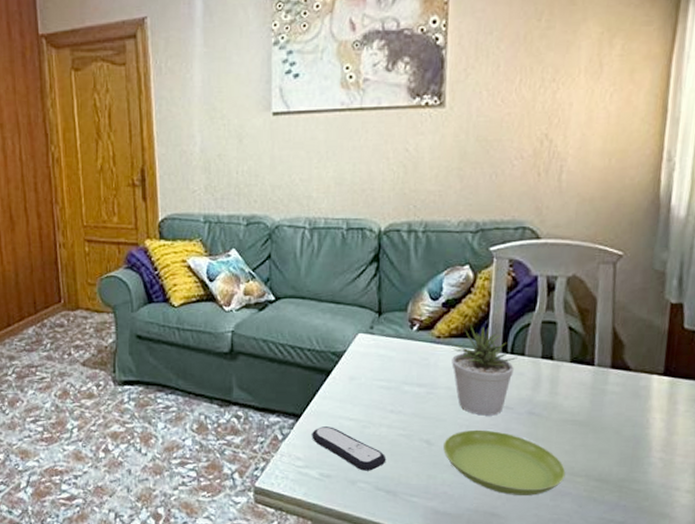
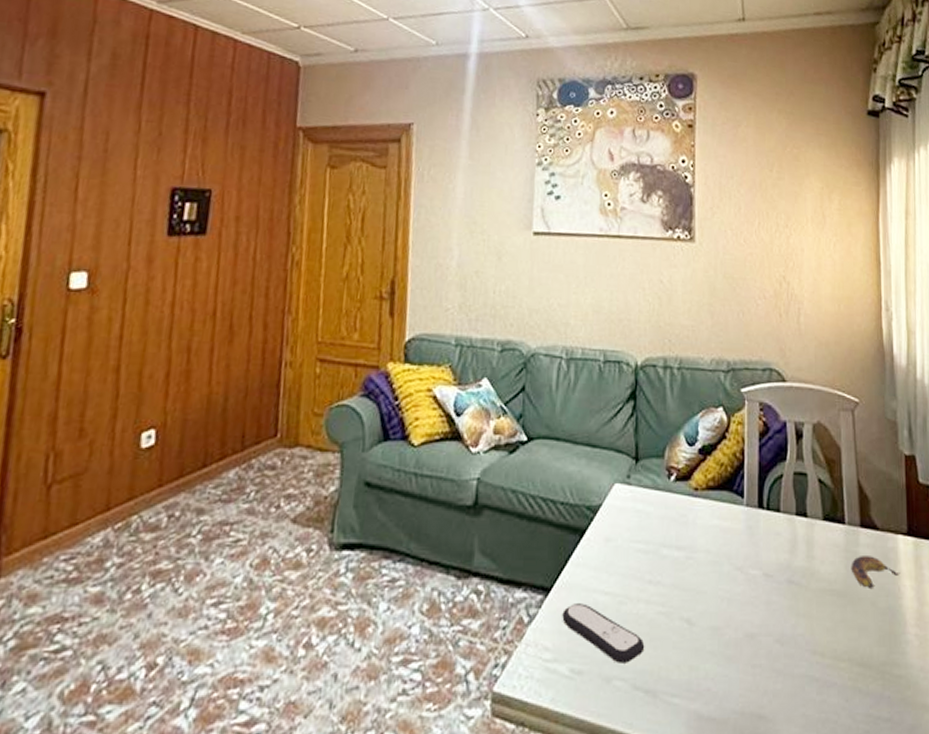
saucer: present [443,429,566,495] -> none [705,603,829,689]
potted plant: present [452,325,518,416] -> none [710,475,773,586]
banana: none [596,393,651,421] -> present [851,556,900,590]

